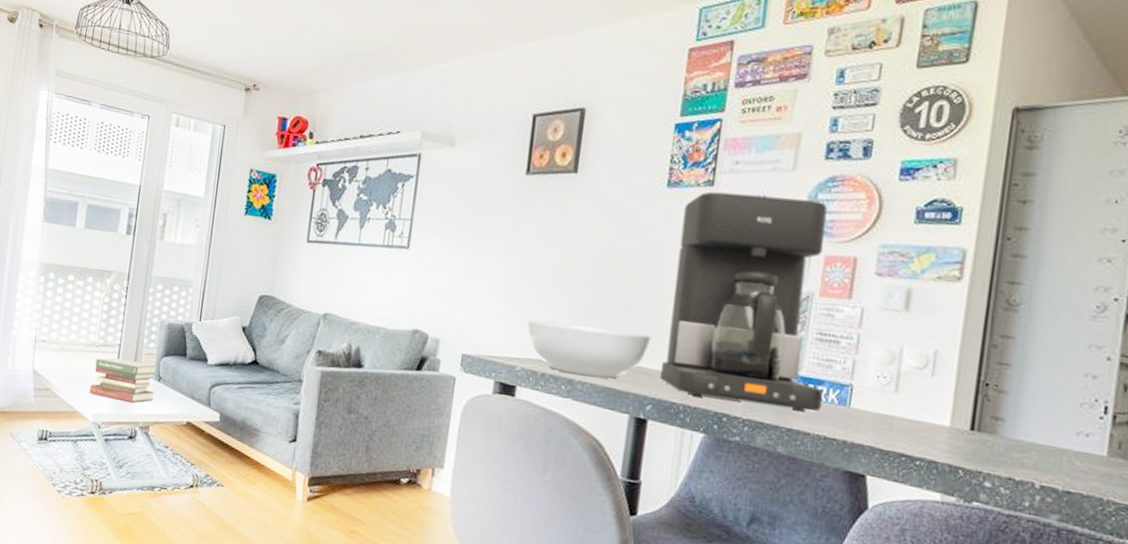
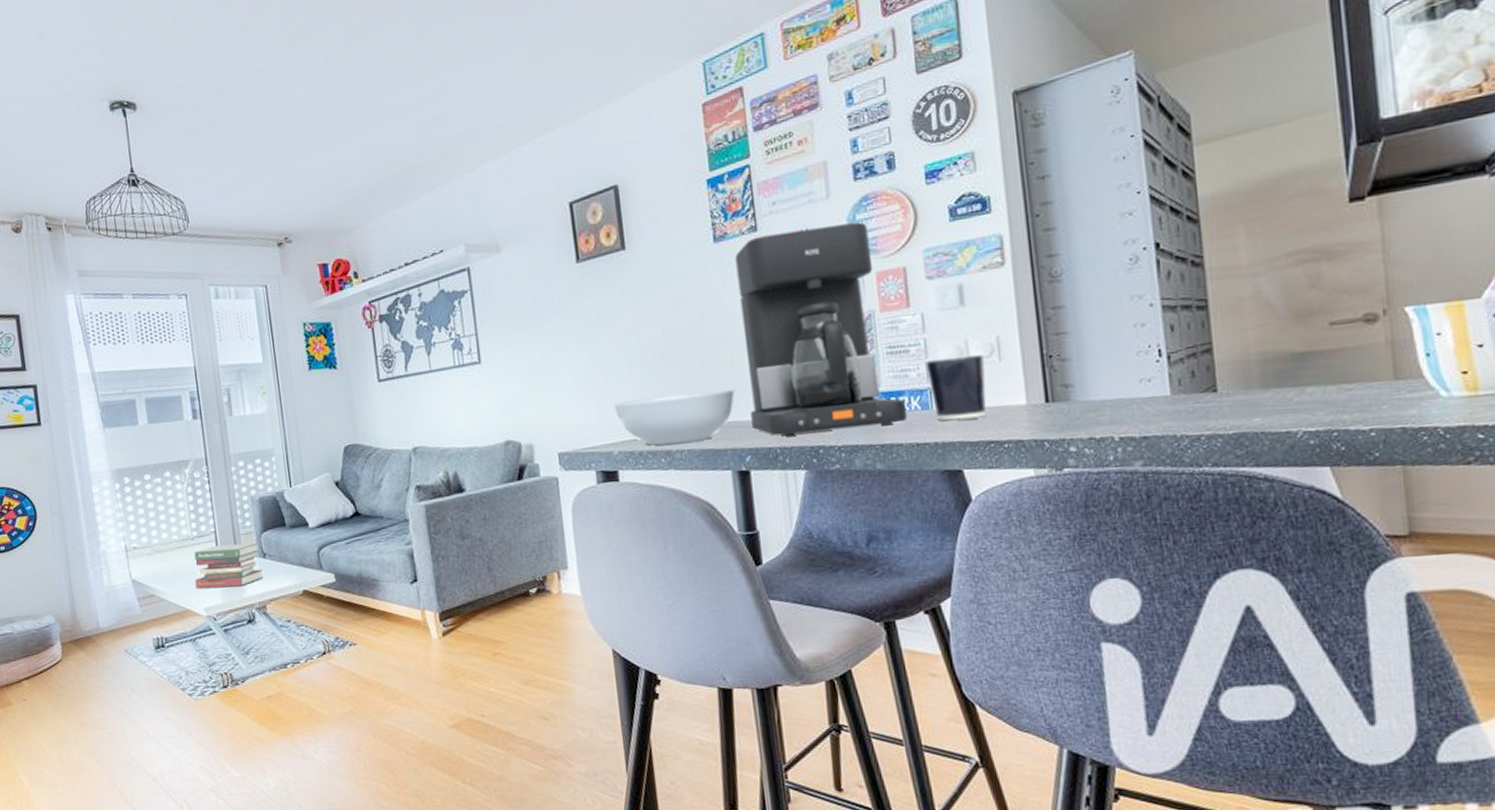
mug: none [851,357,917,428] -> present [925,355,987,421]

